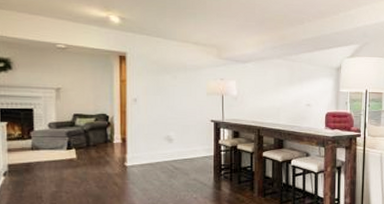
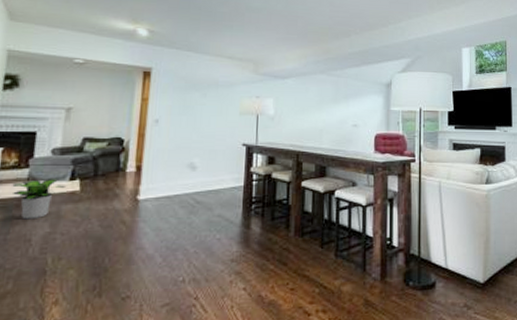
potted plant: none [20,148,65,181] -> present [12,179,67,220]

